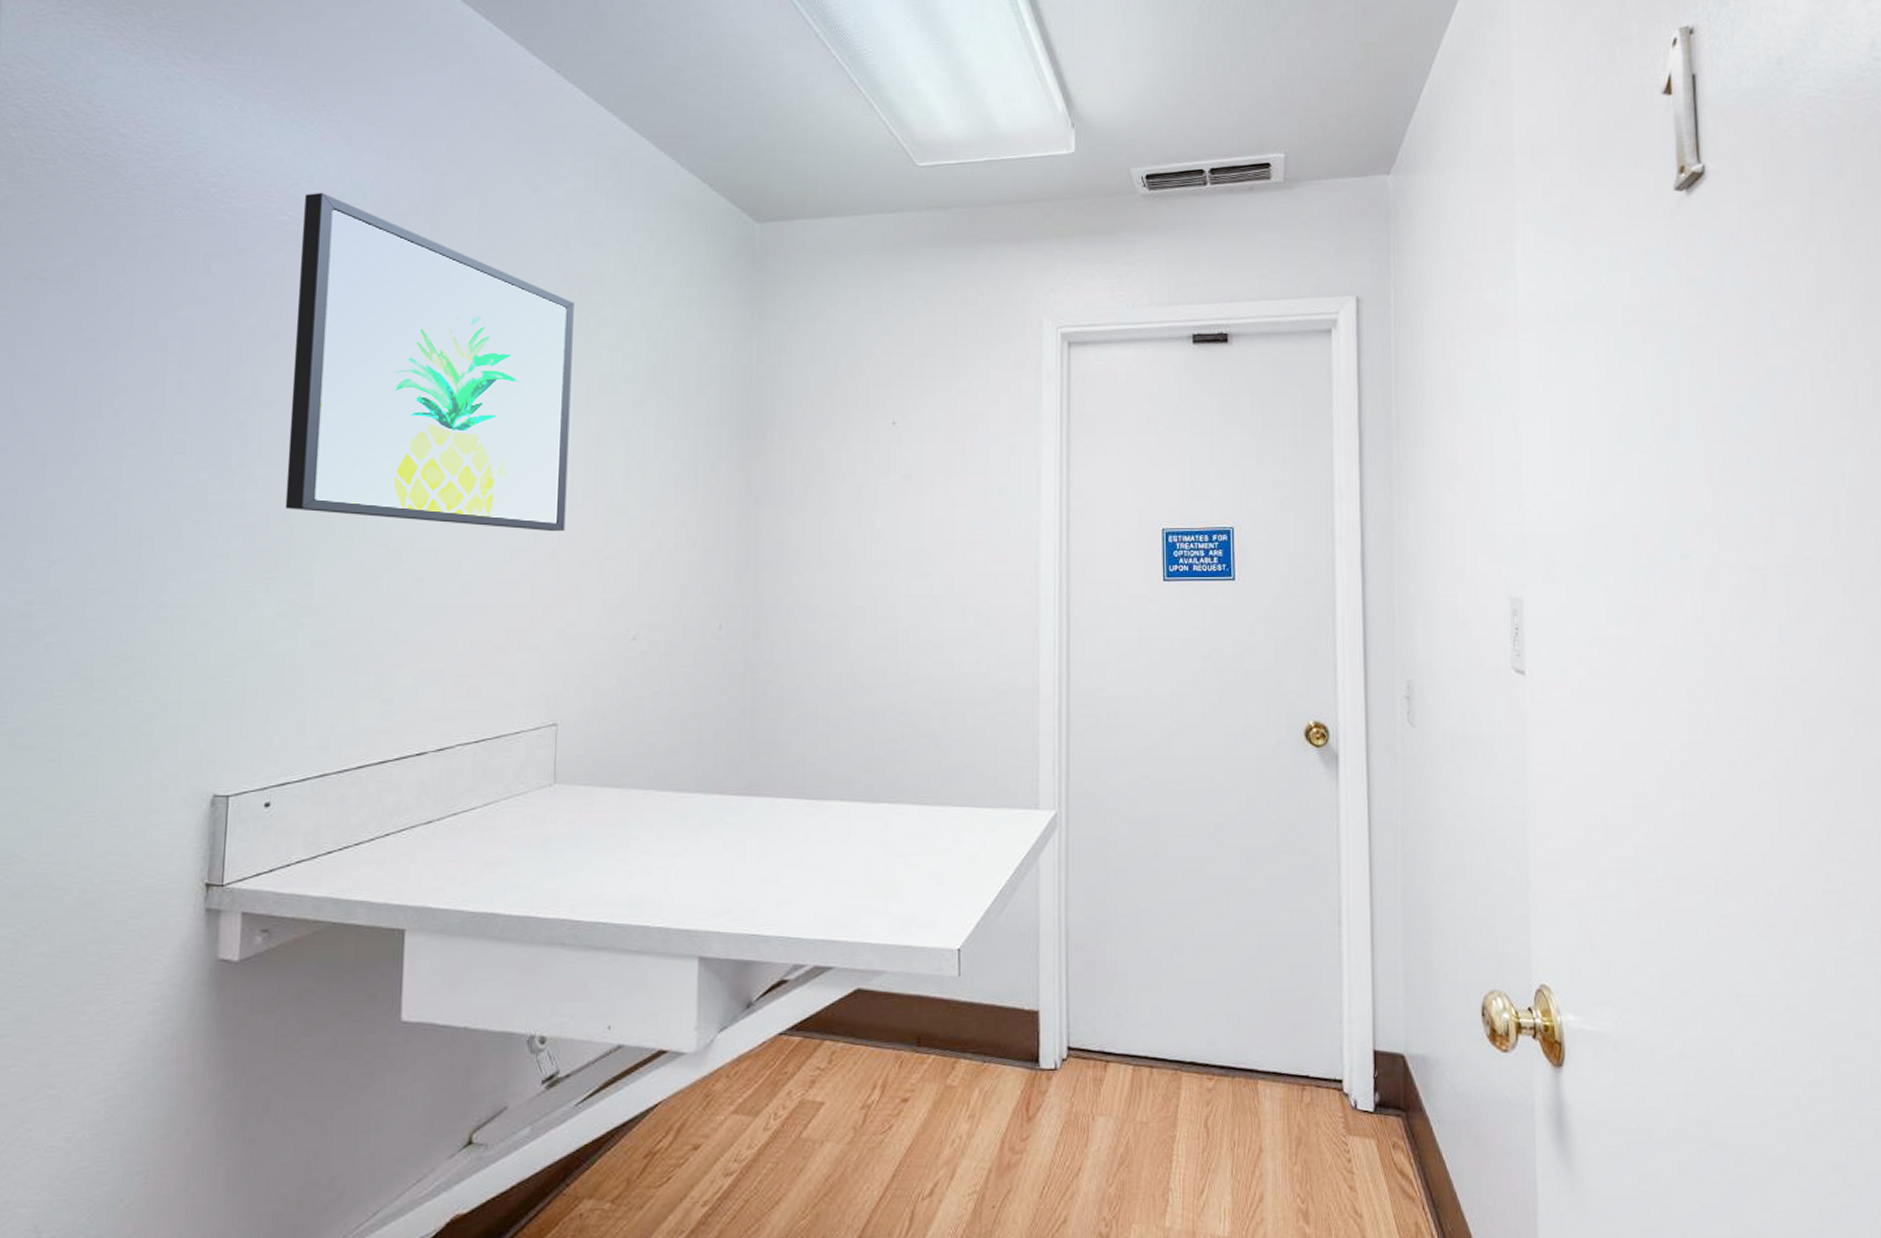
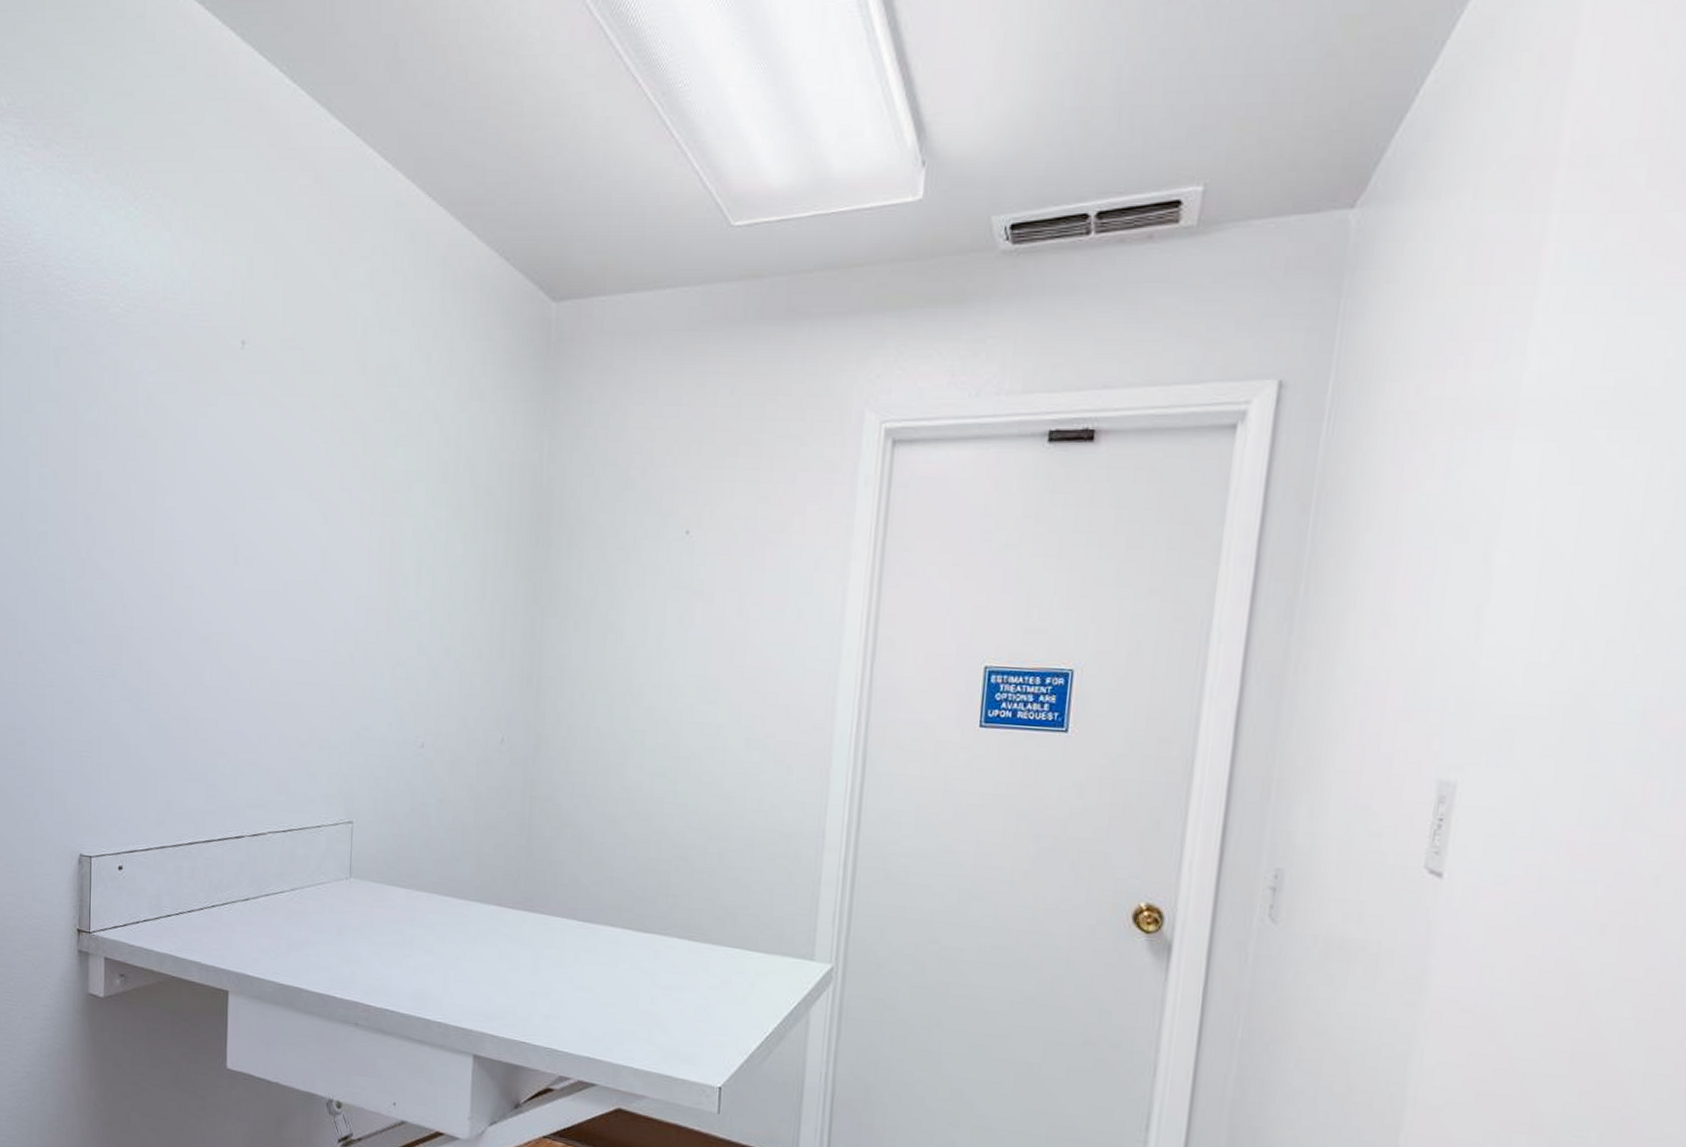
wall art: present [285,192,574,532] -> none [126,282,372,635]

